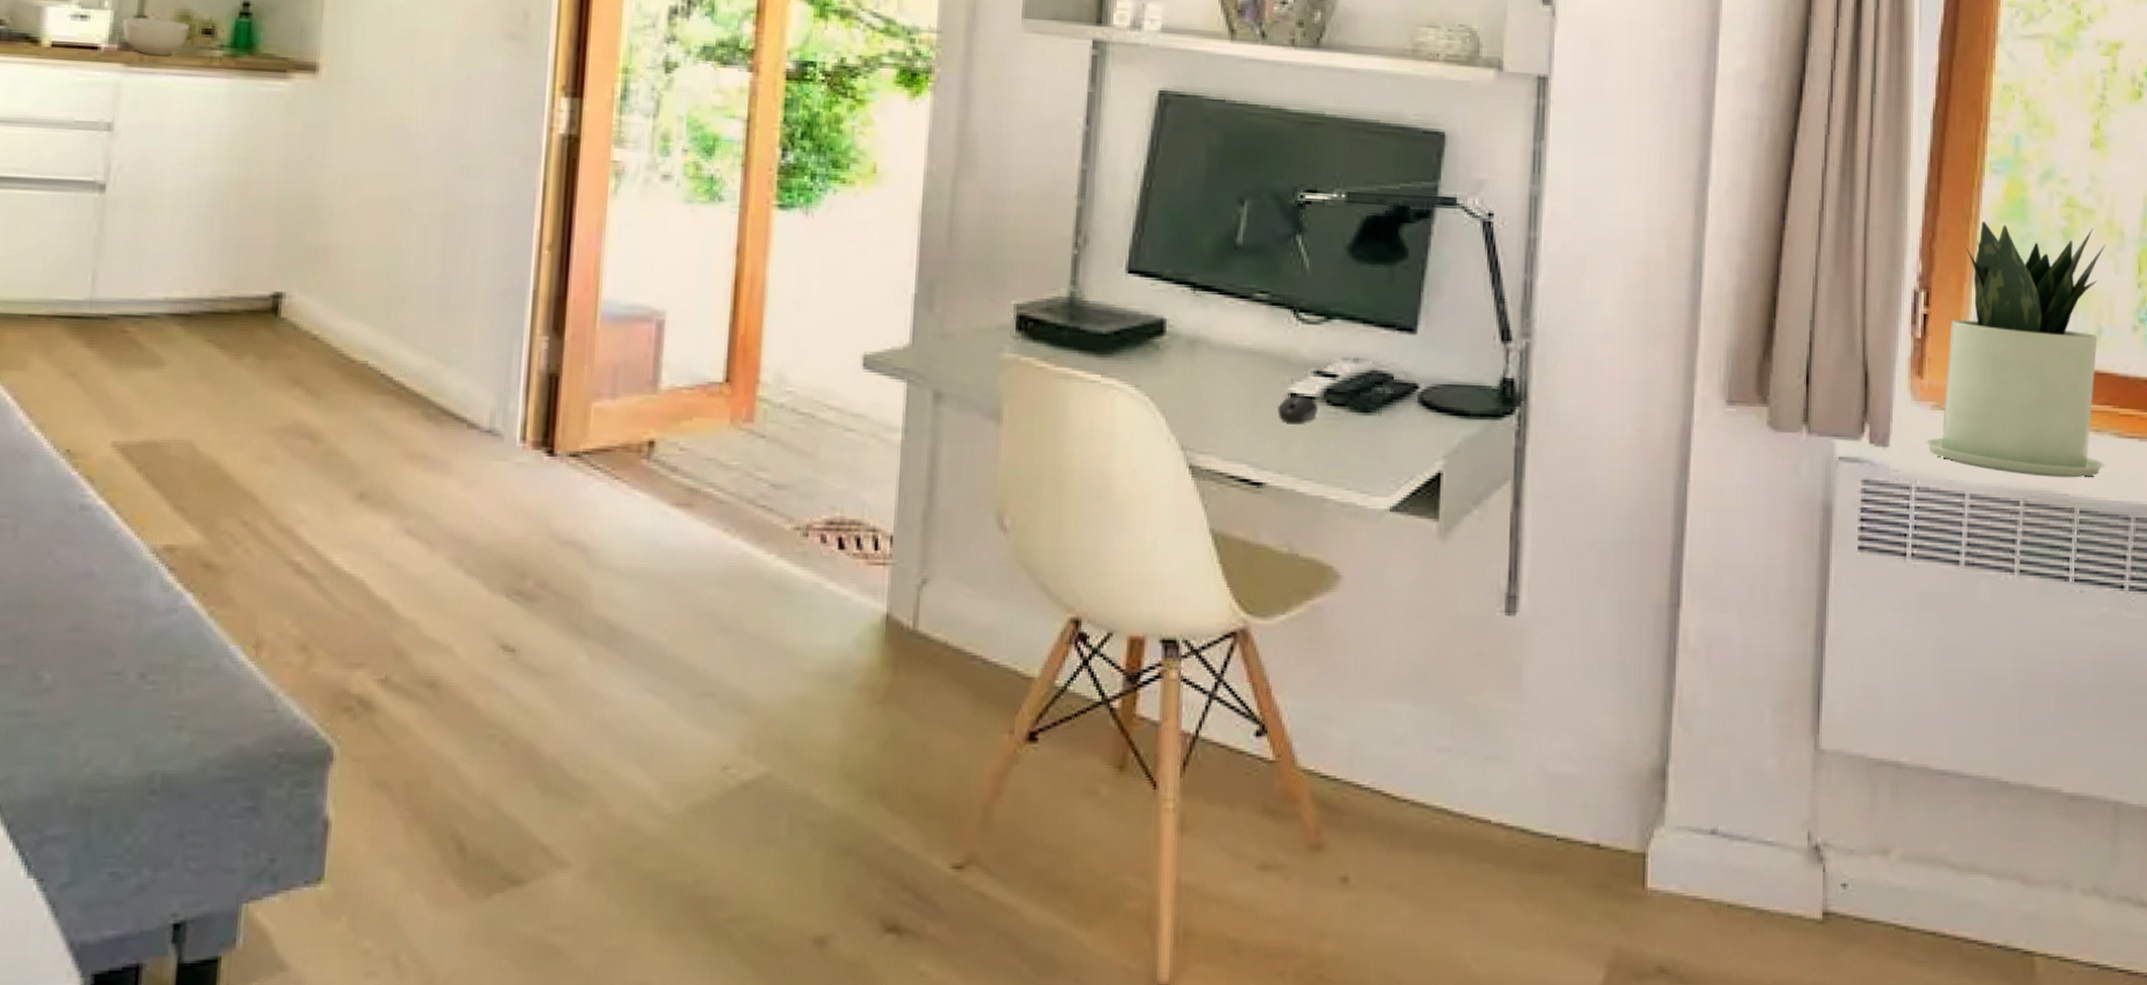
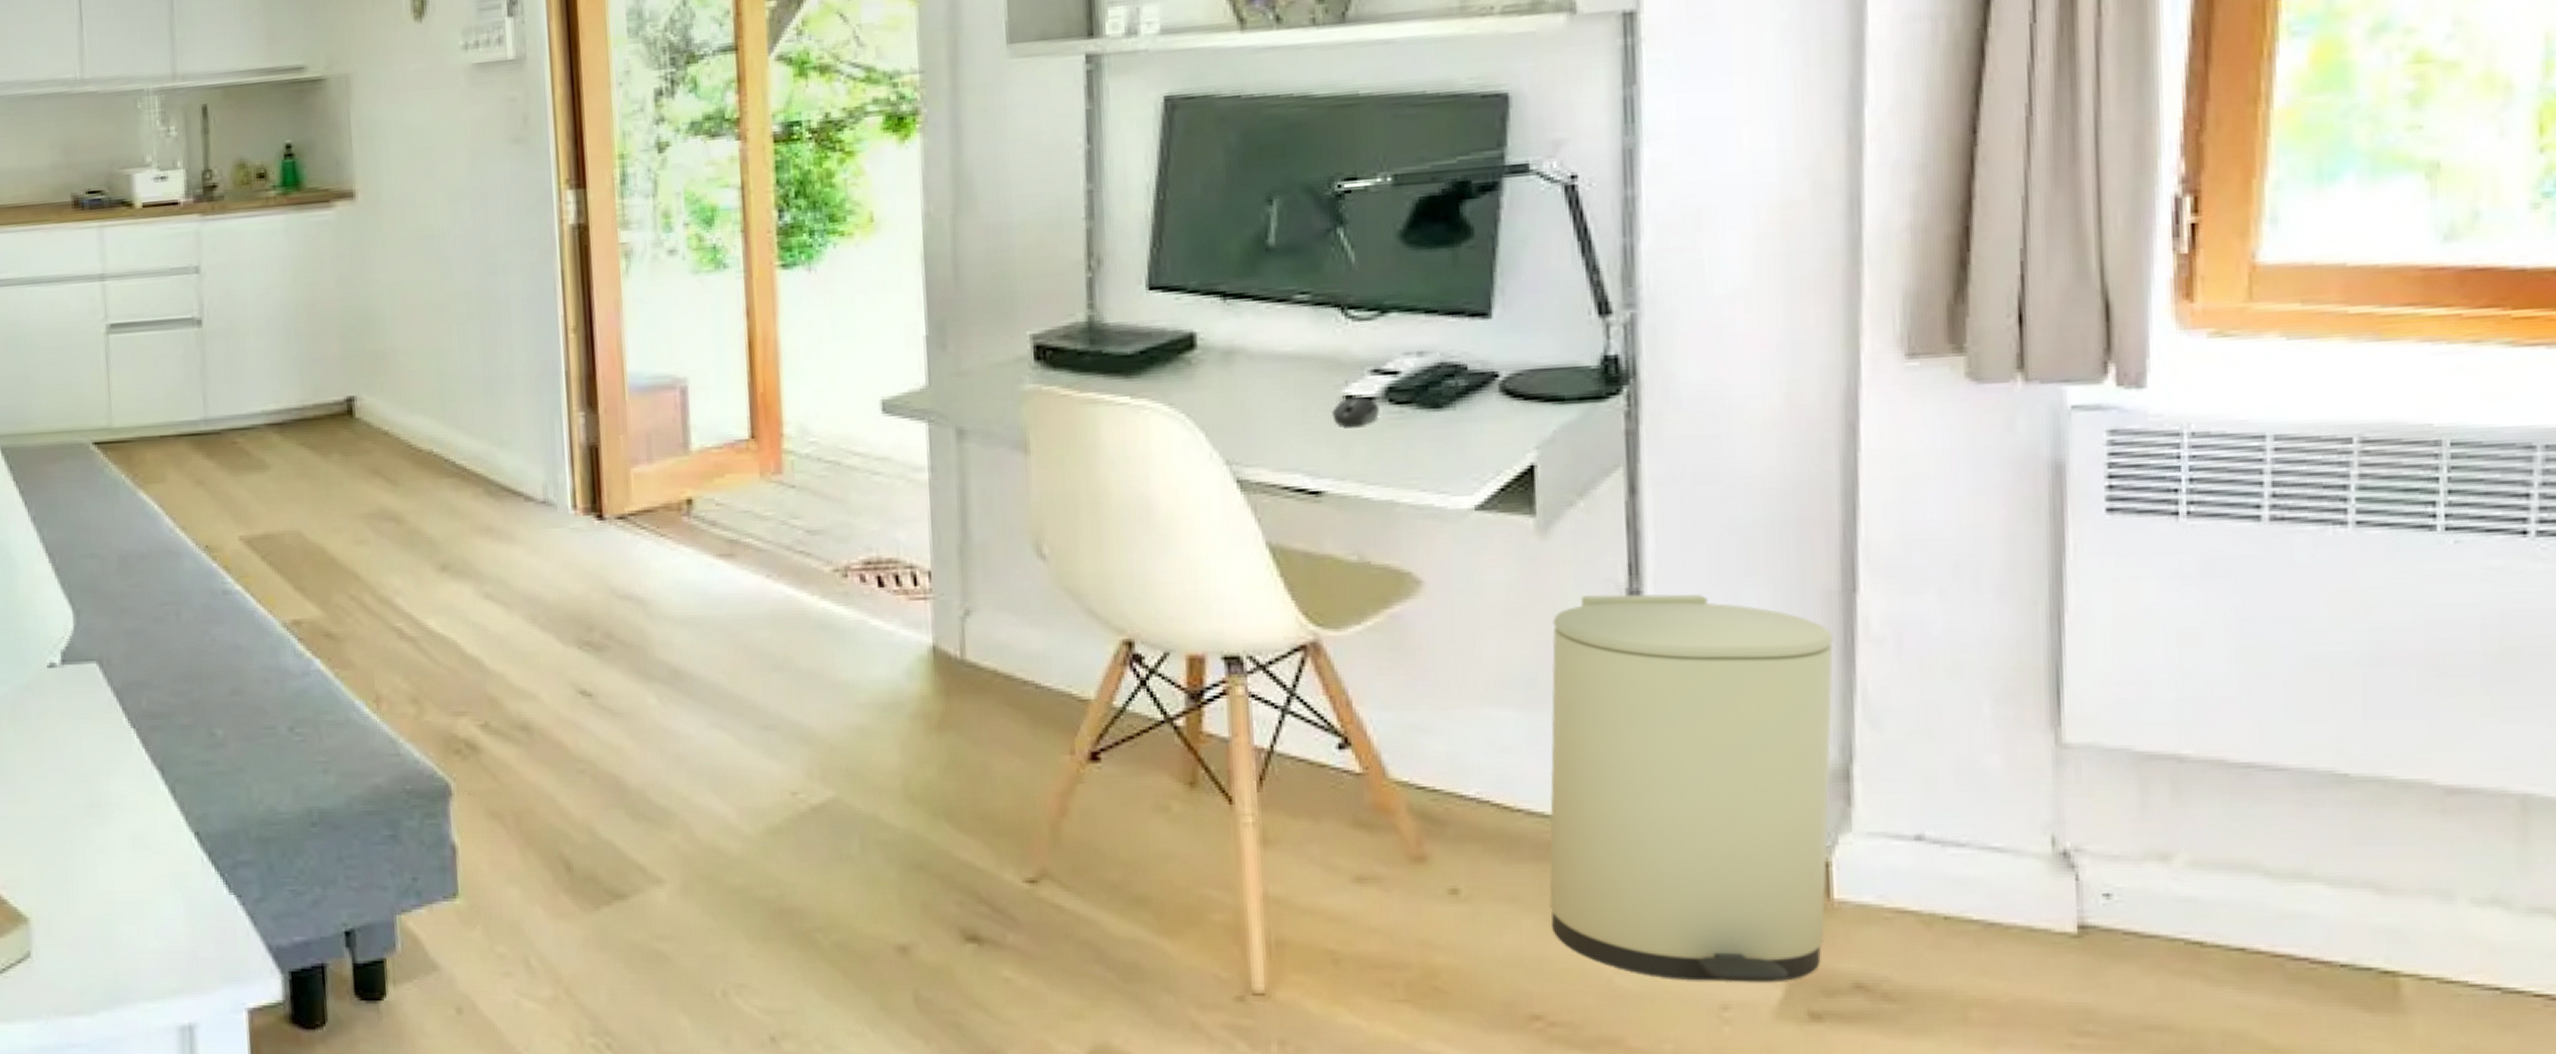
bowl: present [122,17,189,57] -> none [194,170,247,204]
pedal bin: none [1423,598,1661,968] -> present [1549,594,1835,982]
planter: present [1925,222,2105,478] -> none [2200,86,2491,406]

